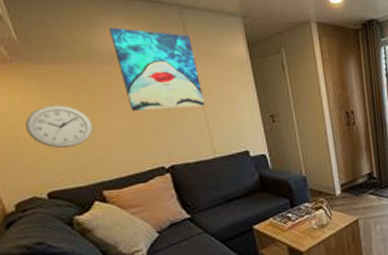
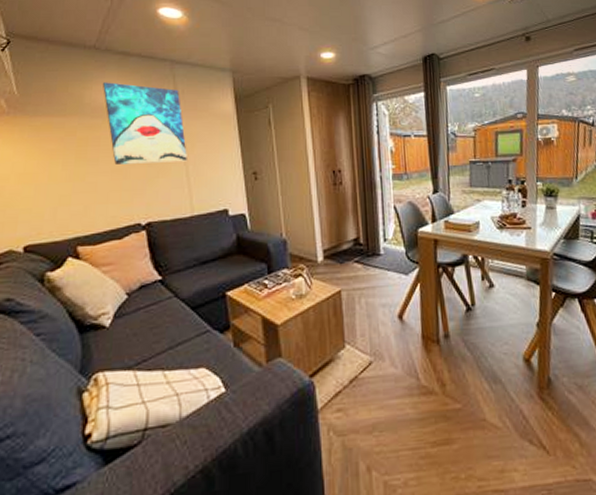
wall clock: present [24,105,93,148] -> none [12,157,76,200]

